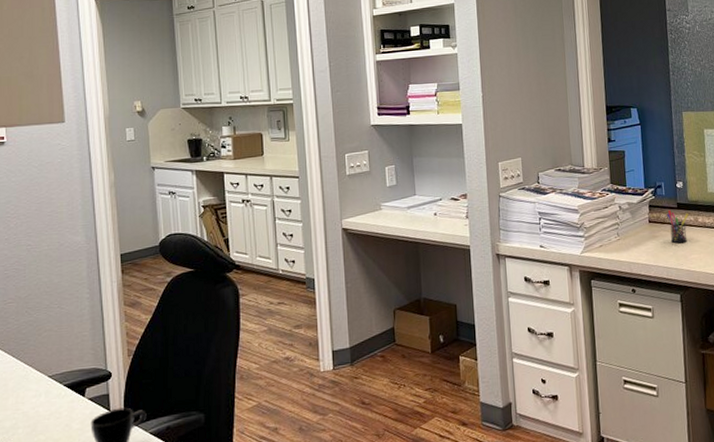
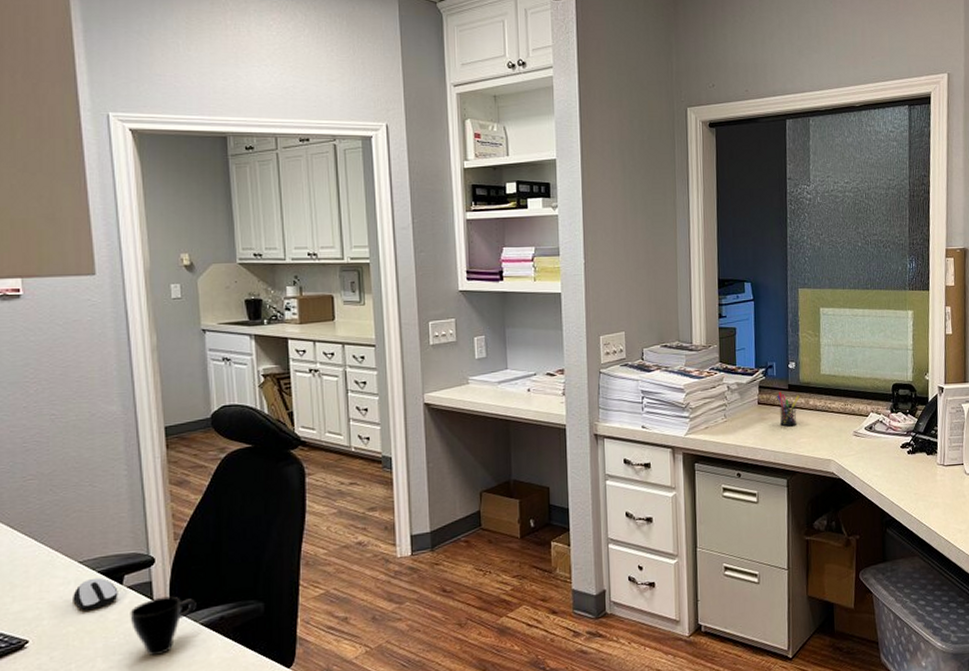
computer mouse: none [43,390,81,420] -> present [73,577,118,610]

